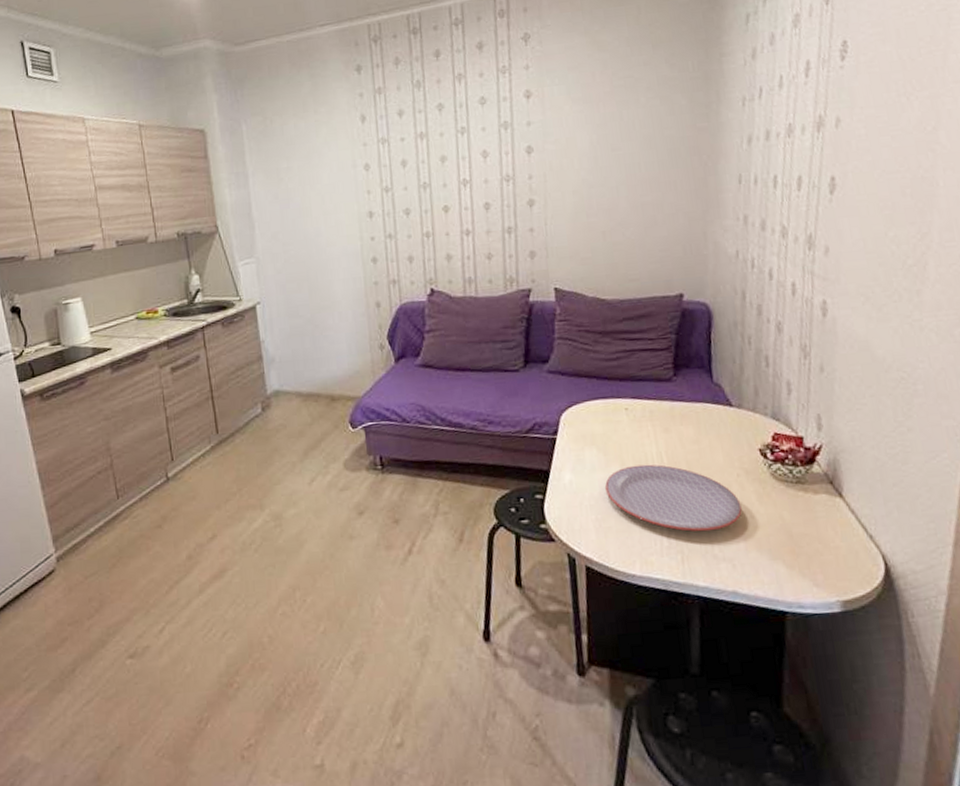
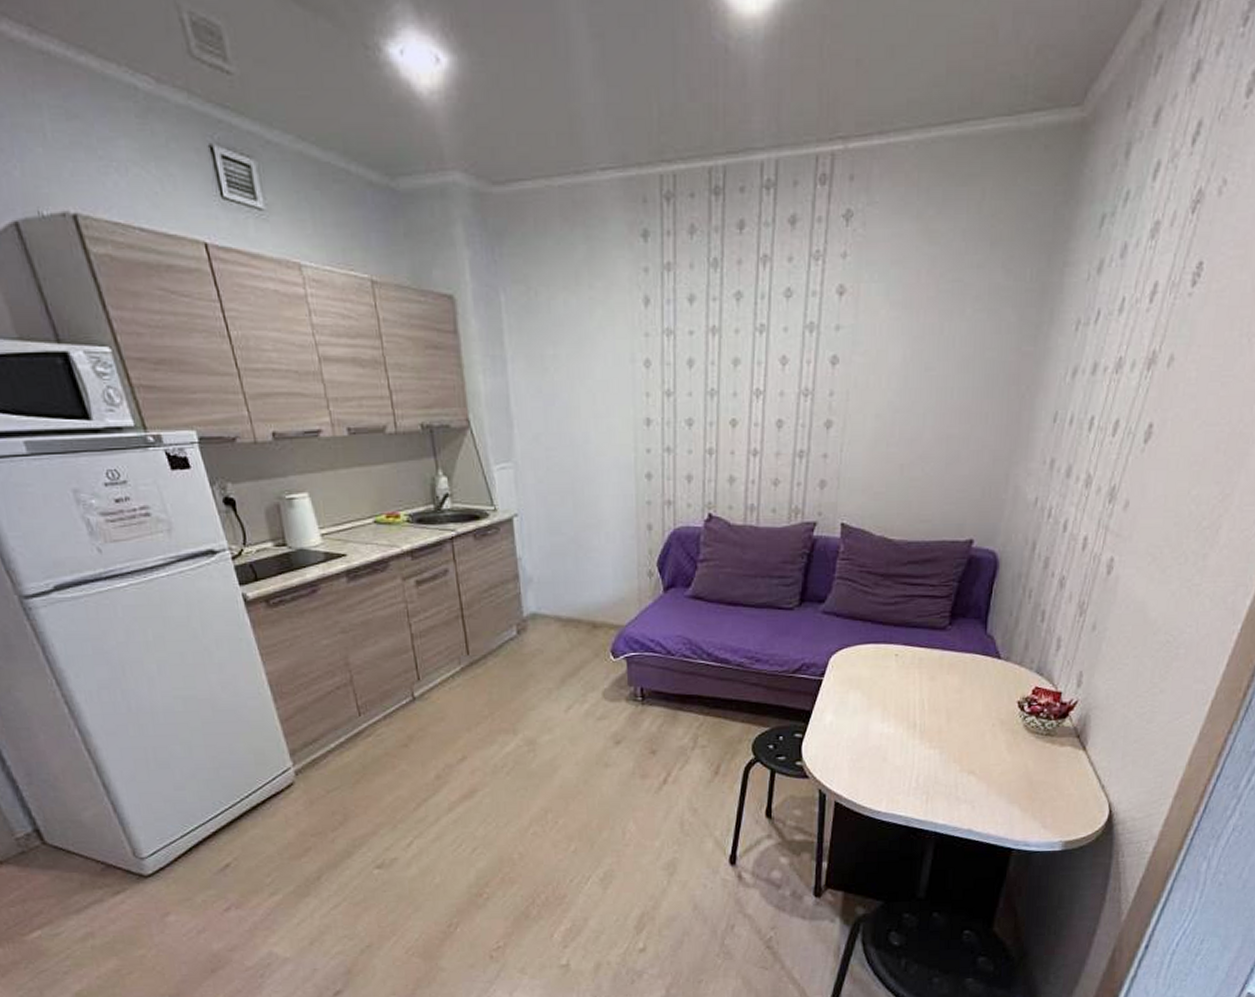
plate: present [604,464,742,532] -> none [863,710,991,776]

